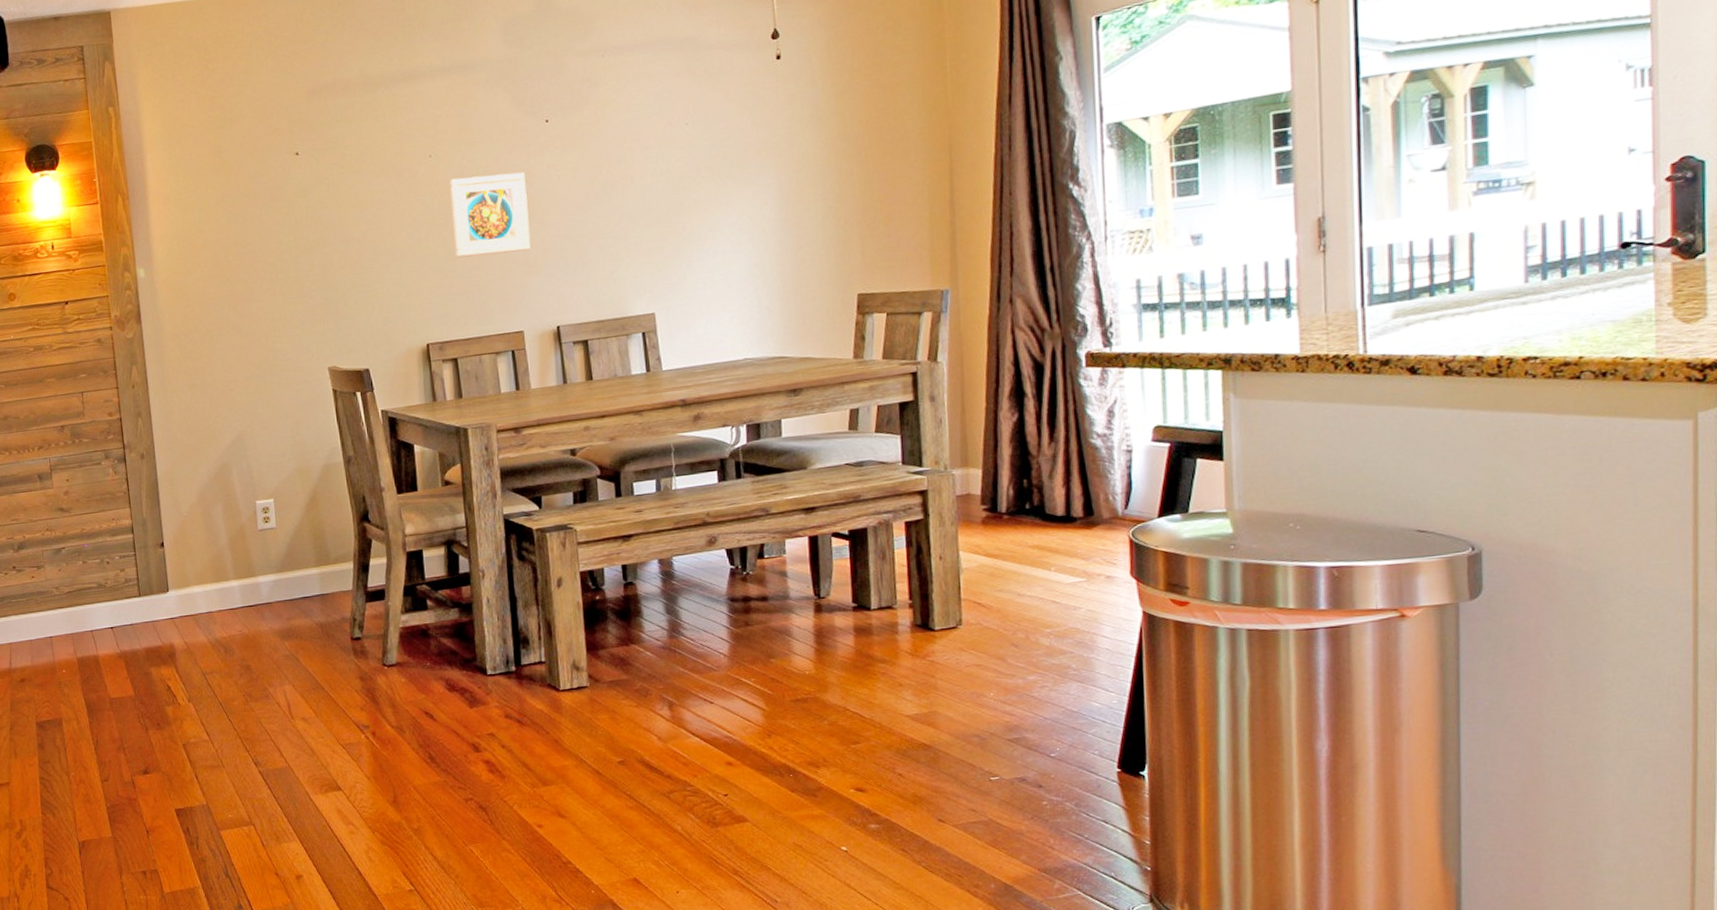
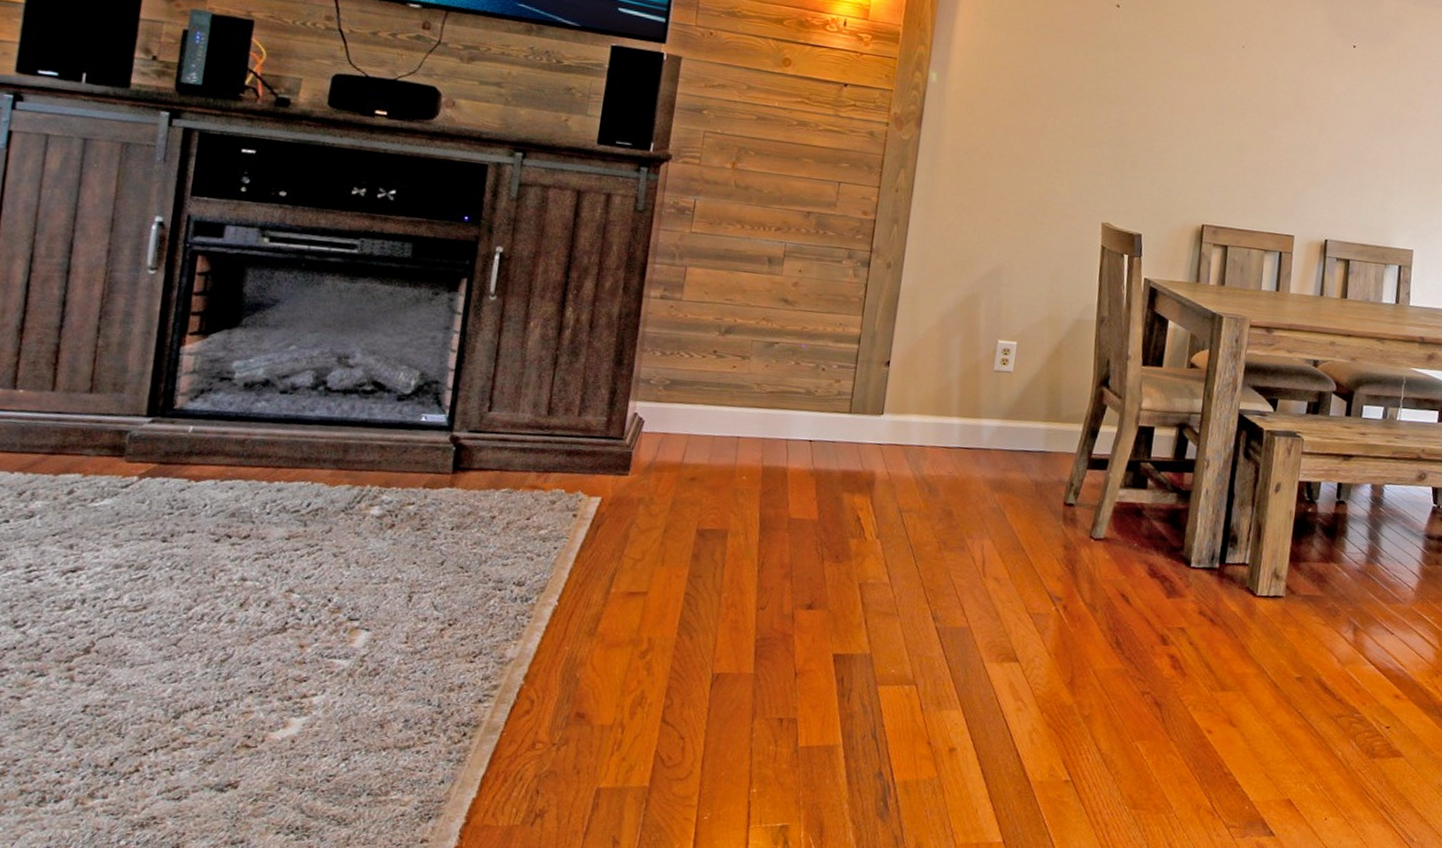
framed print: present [449,172,531,258] -> none [1246,74,1326,162]

